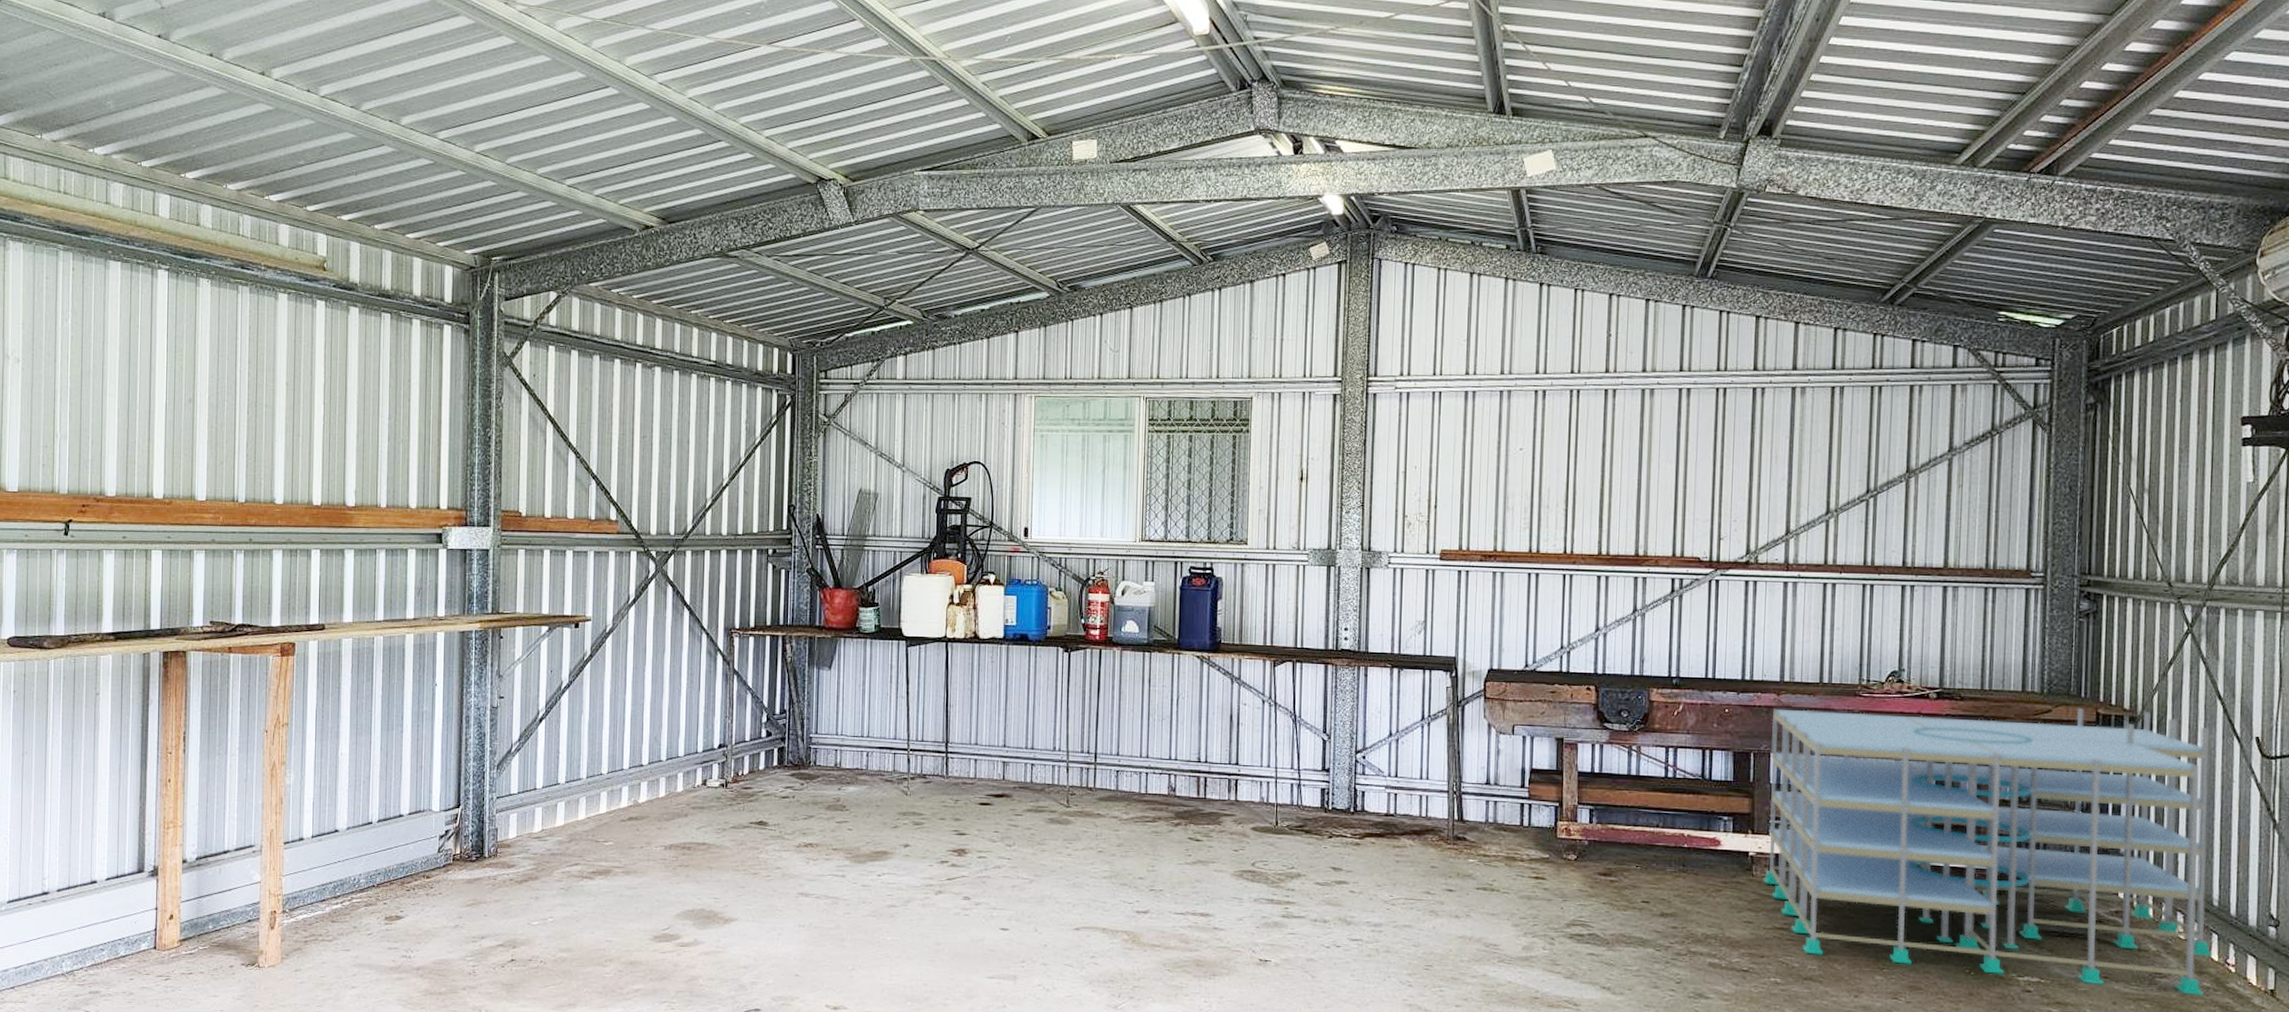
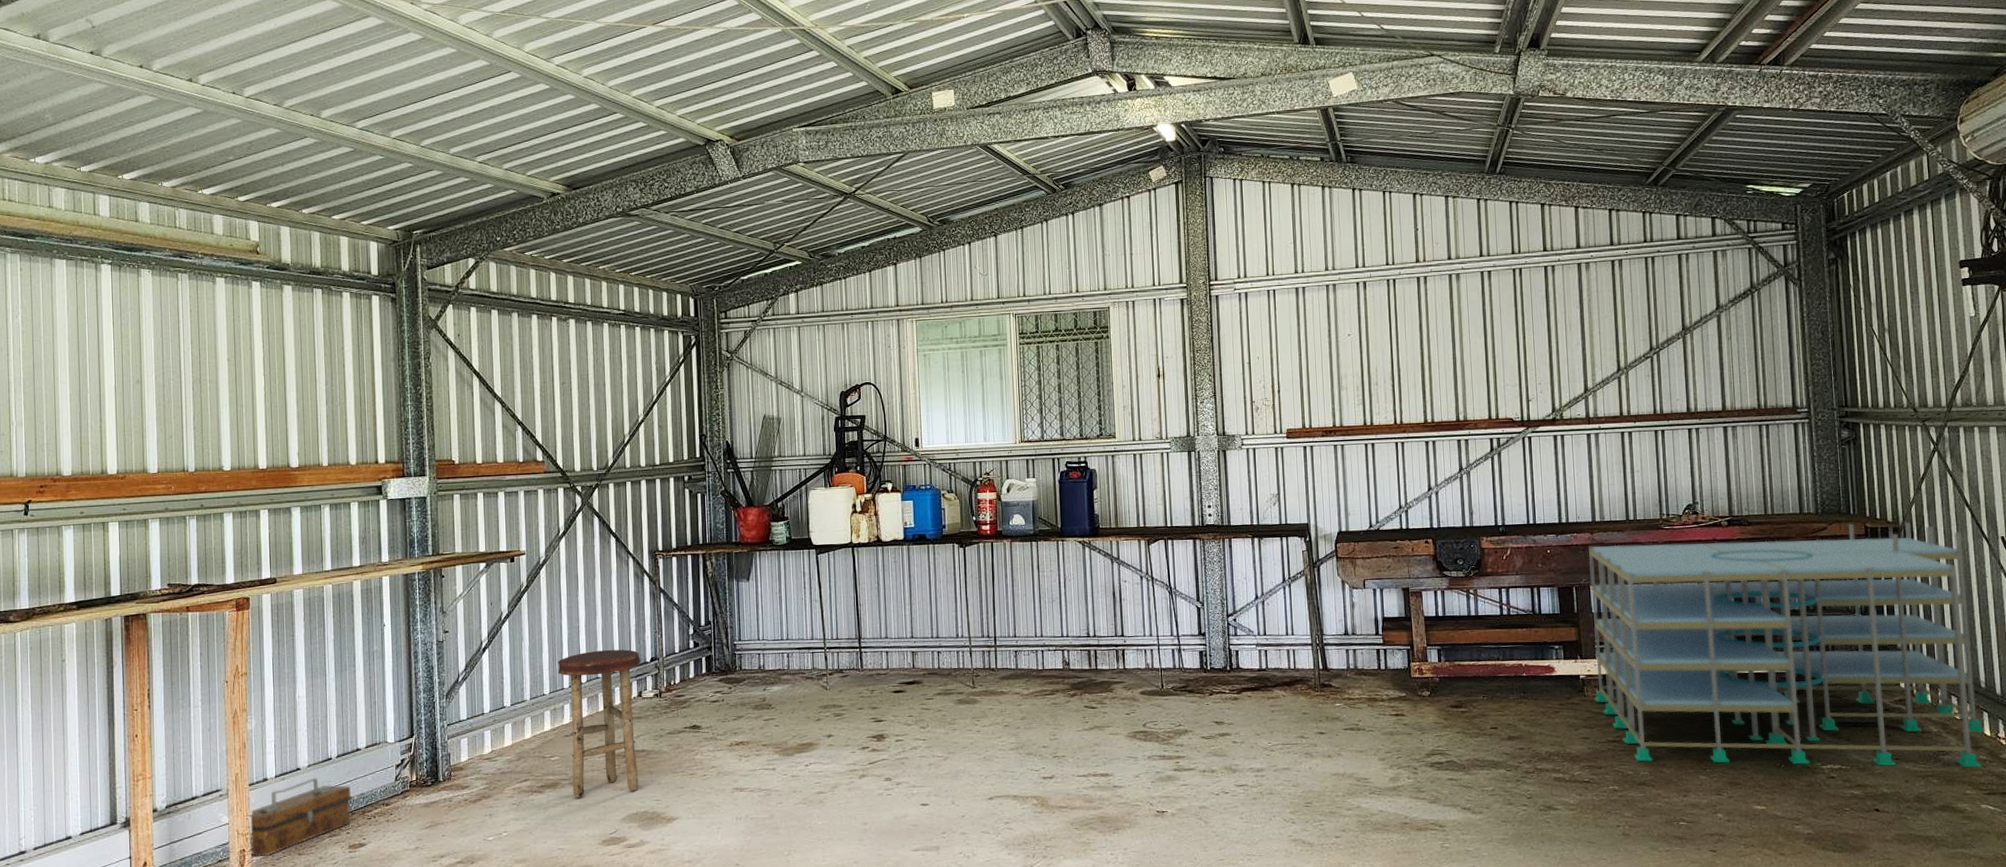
toolbox: none [281,841,393,921] -> present [250,777,354,857]
stool: none [618,731,707,889] -> present [557,649,640,798]

